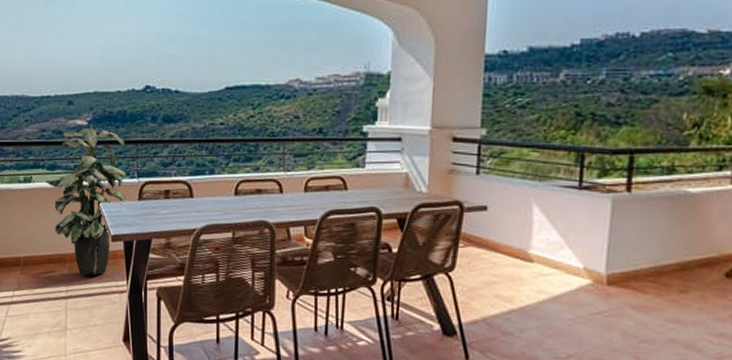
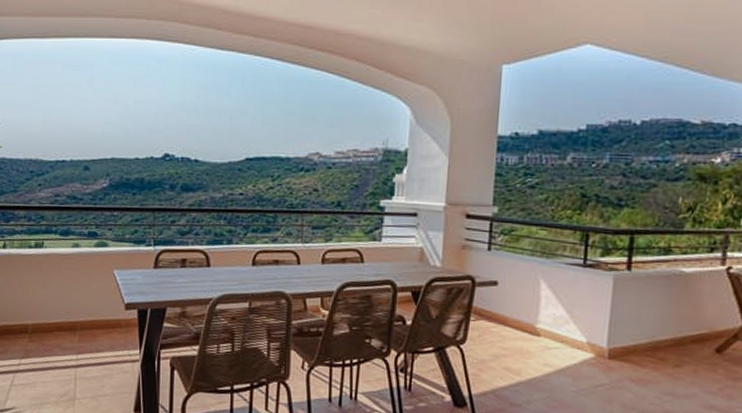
indoor plant: present [44,119,127,276] -> none [57,185,143,344]

